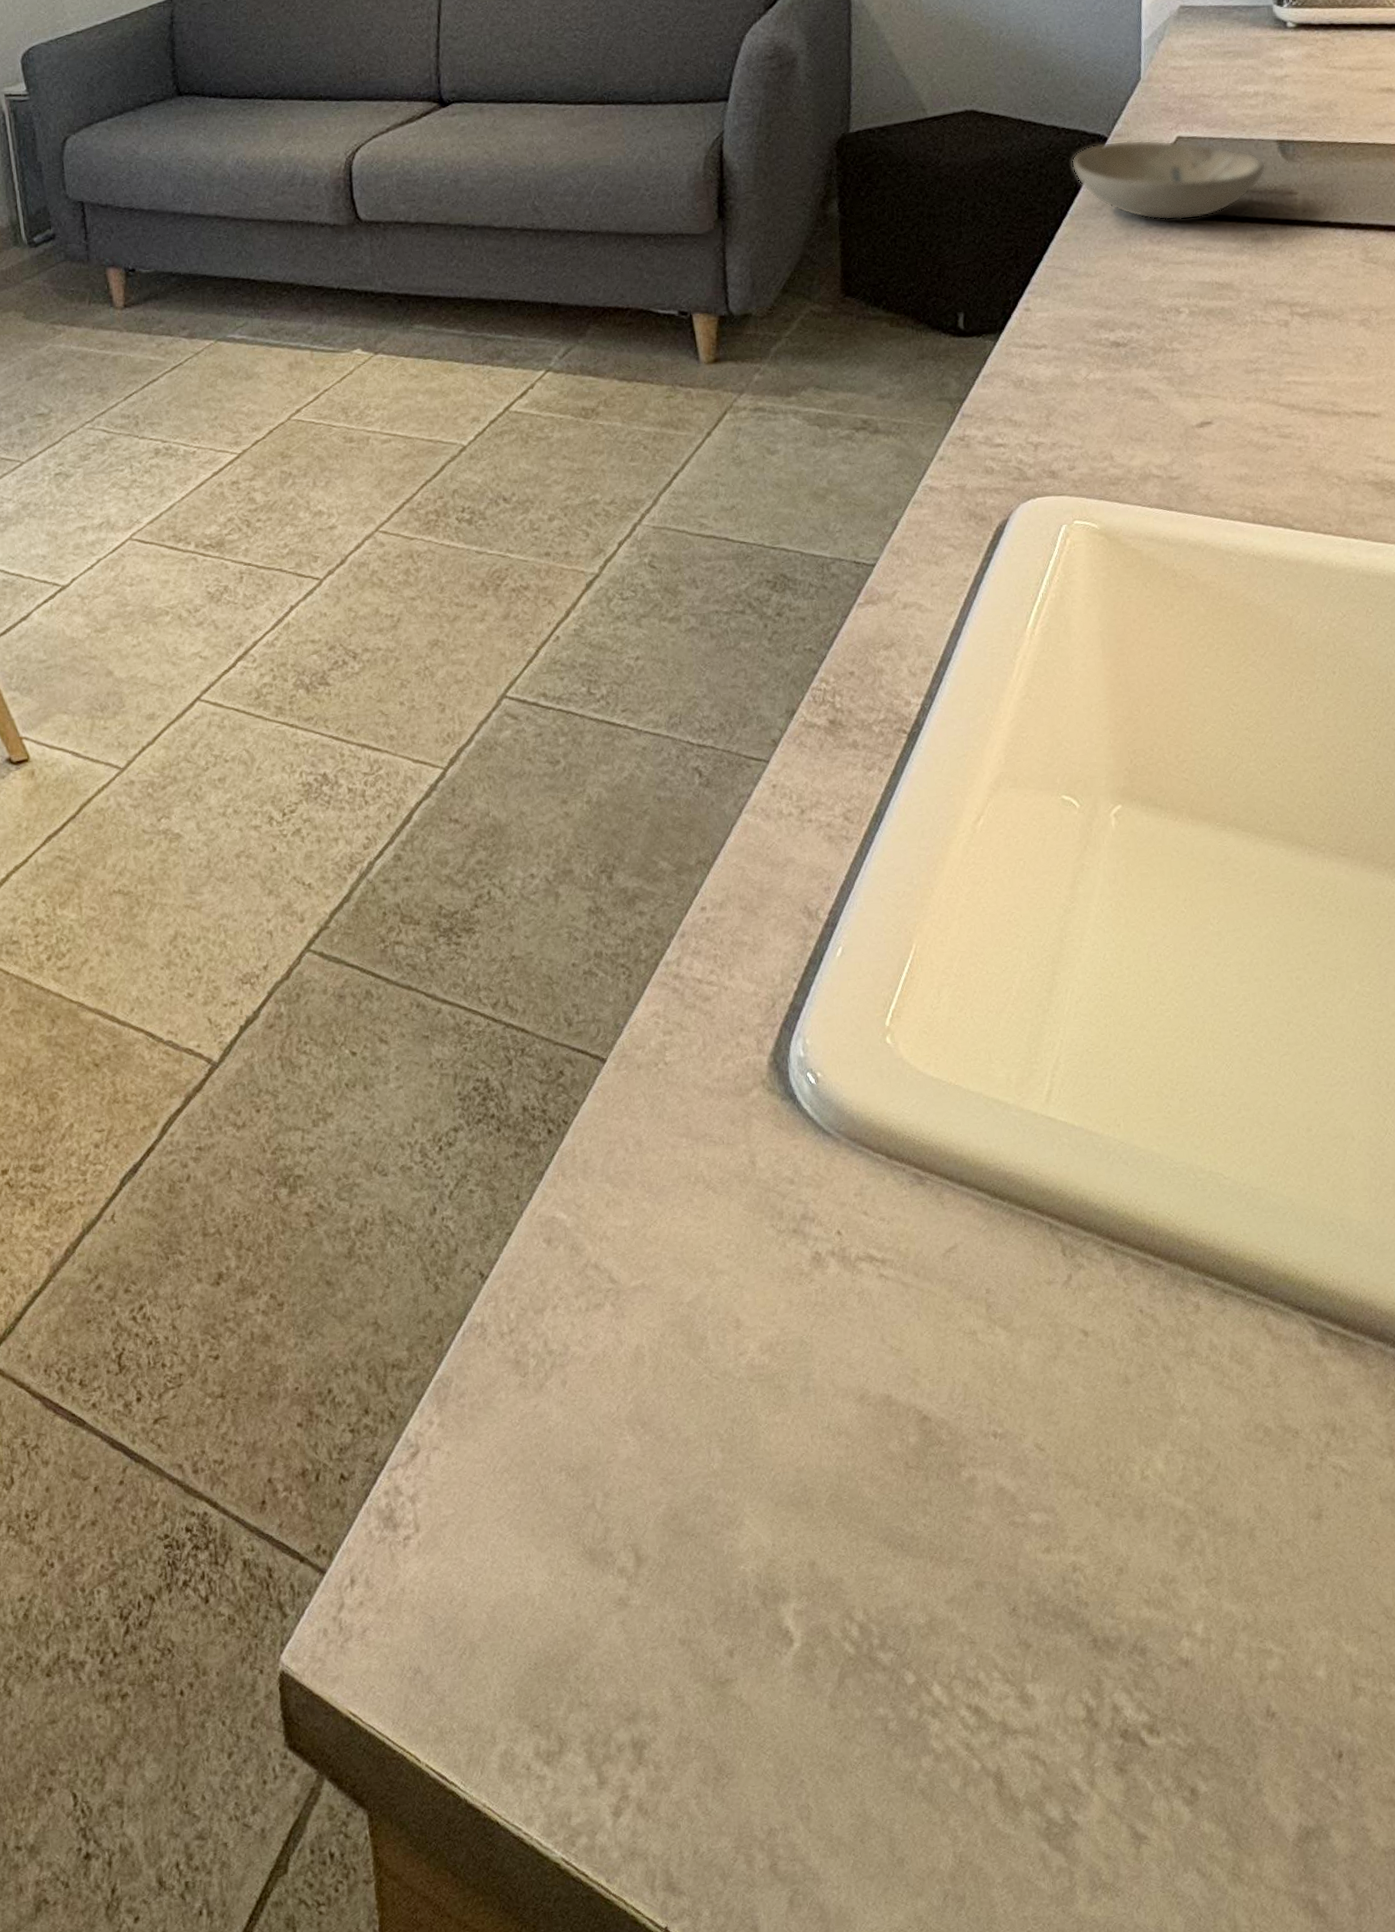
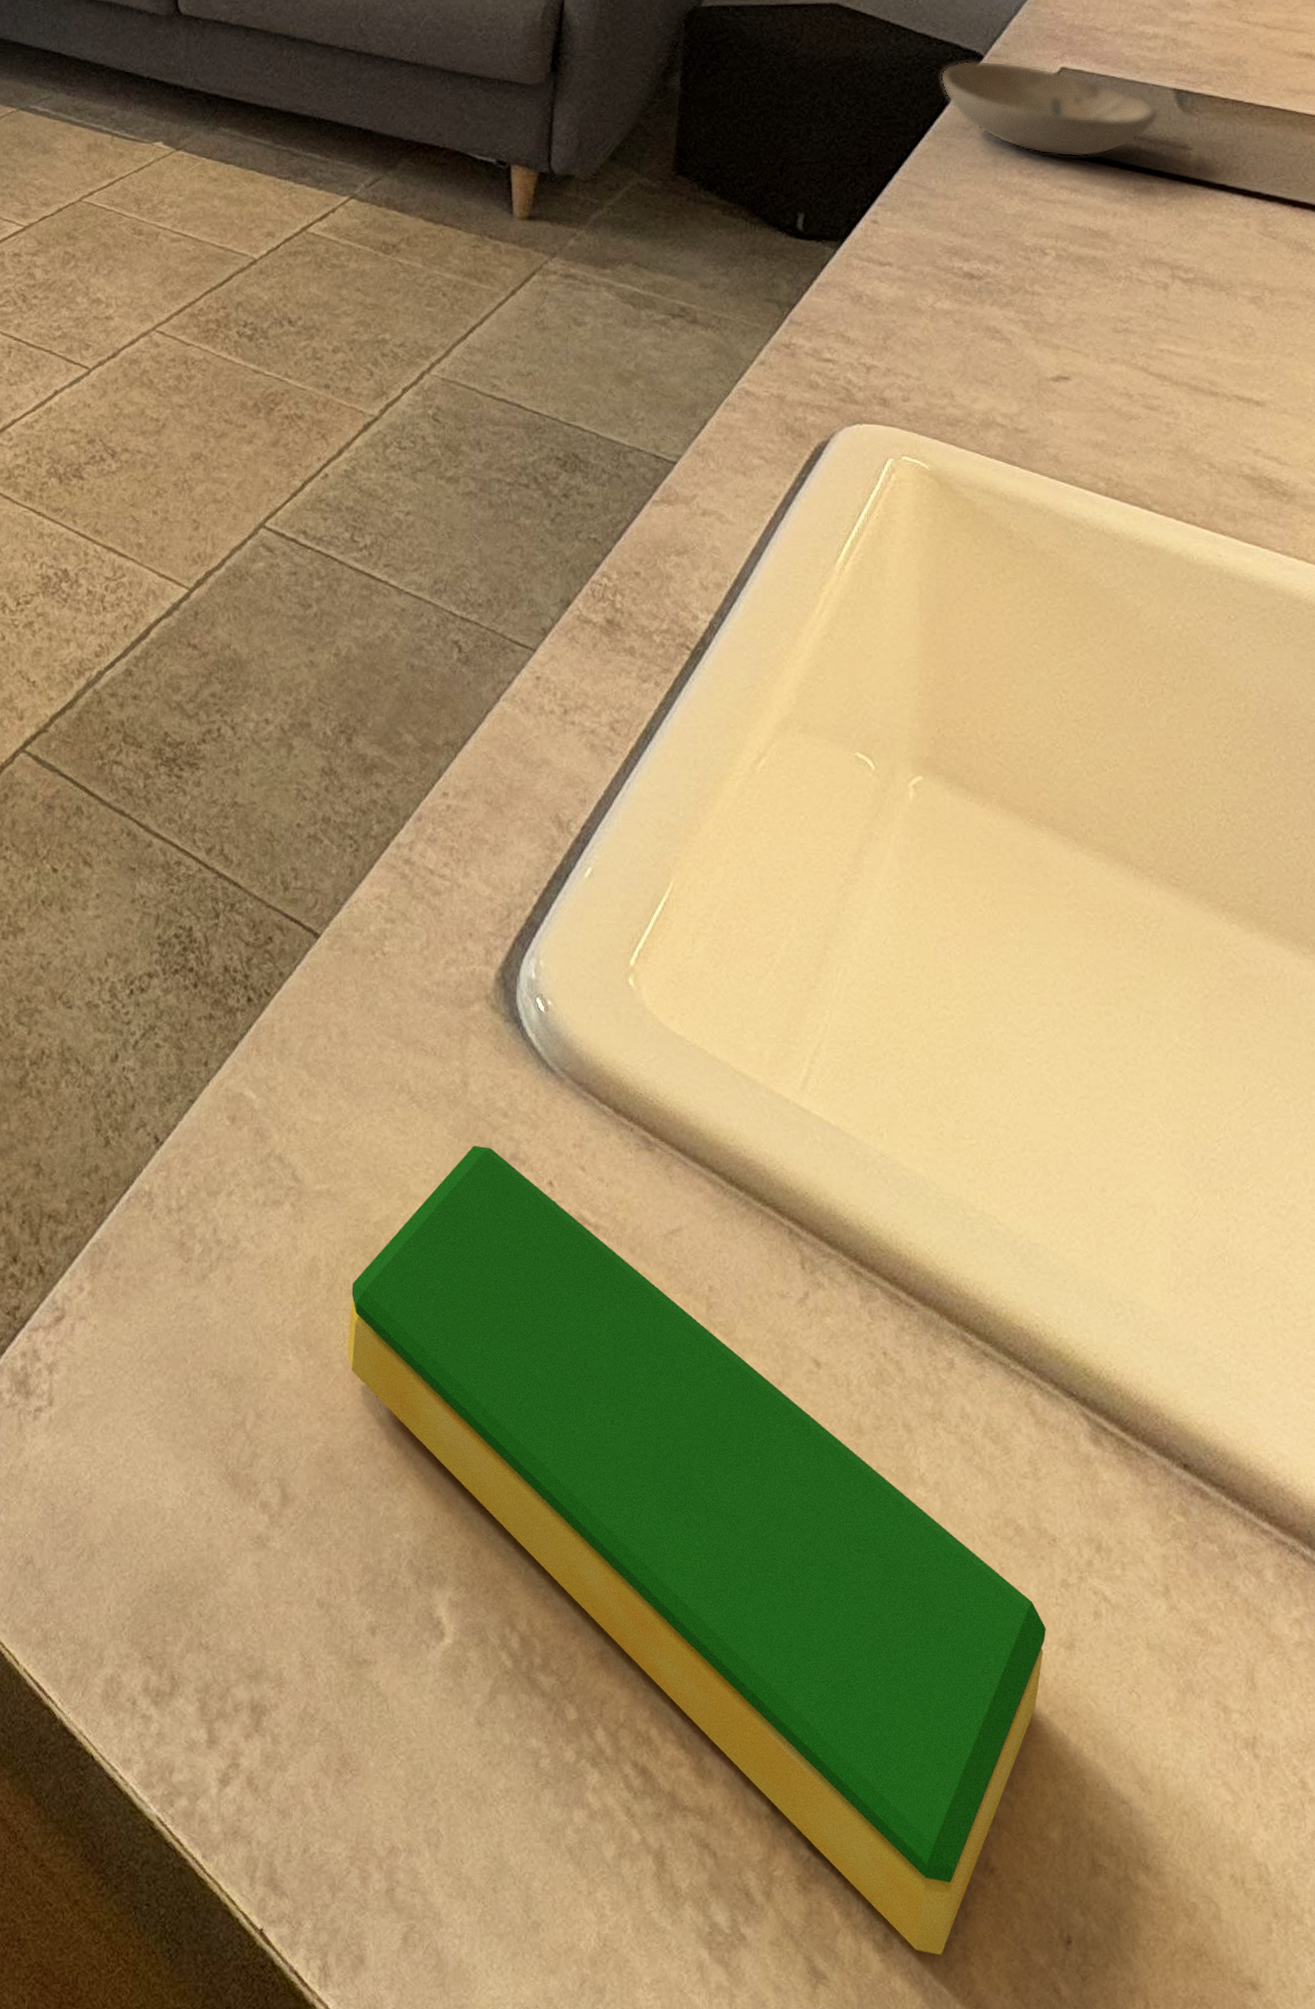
dish sponge: none [674,1213,1298,1796] -> present [348,1145,1046,1955]

